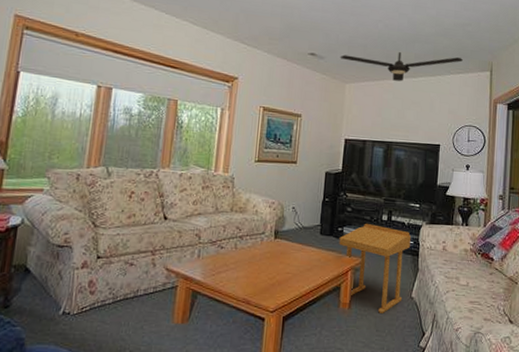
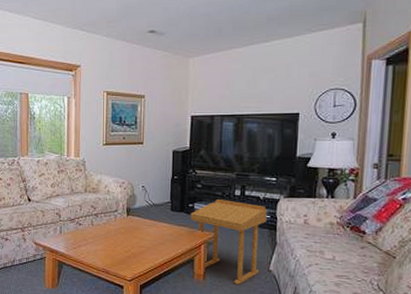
ceiling fan: present [340,52,463,82] -> none [181,12,327,48]

